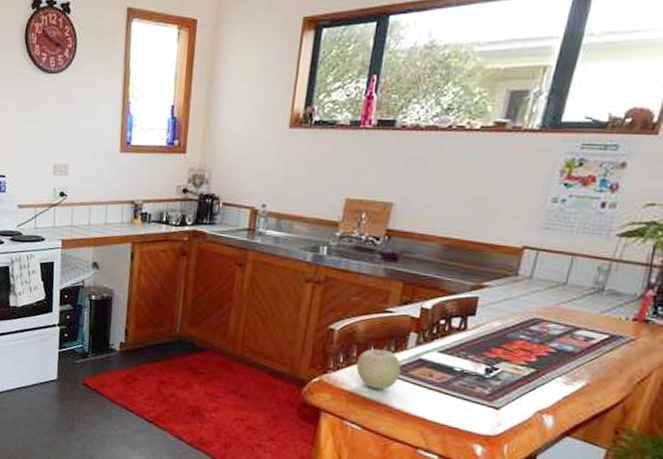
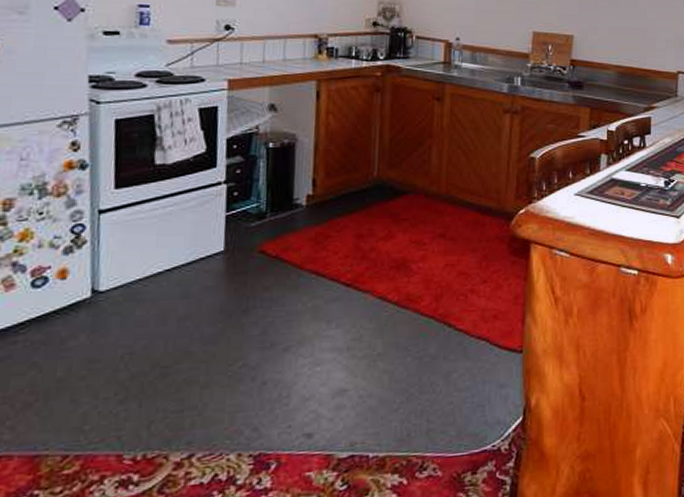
fruit: present [356,346,401,390] -> none [558,170,597,214]

